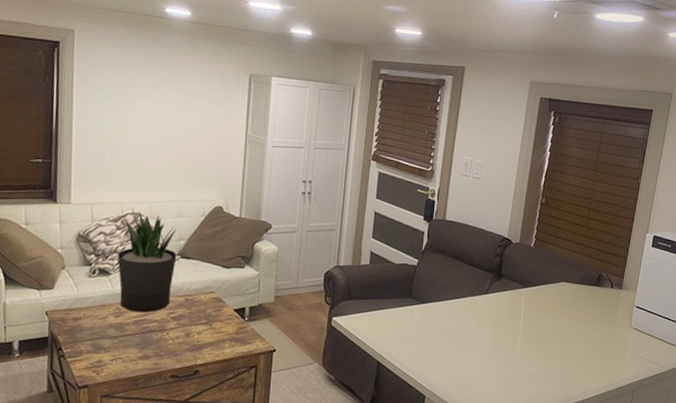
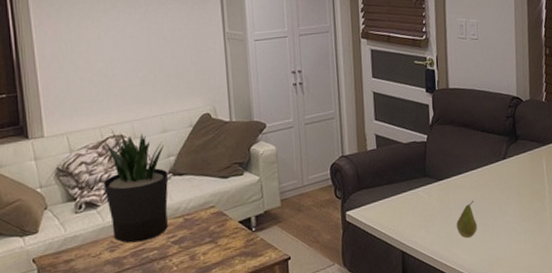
fruit: none [431,327,451,361] -> present [456,201,477,239]

